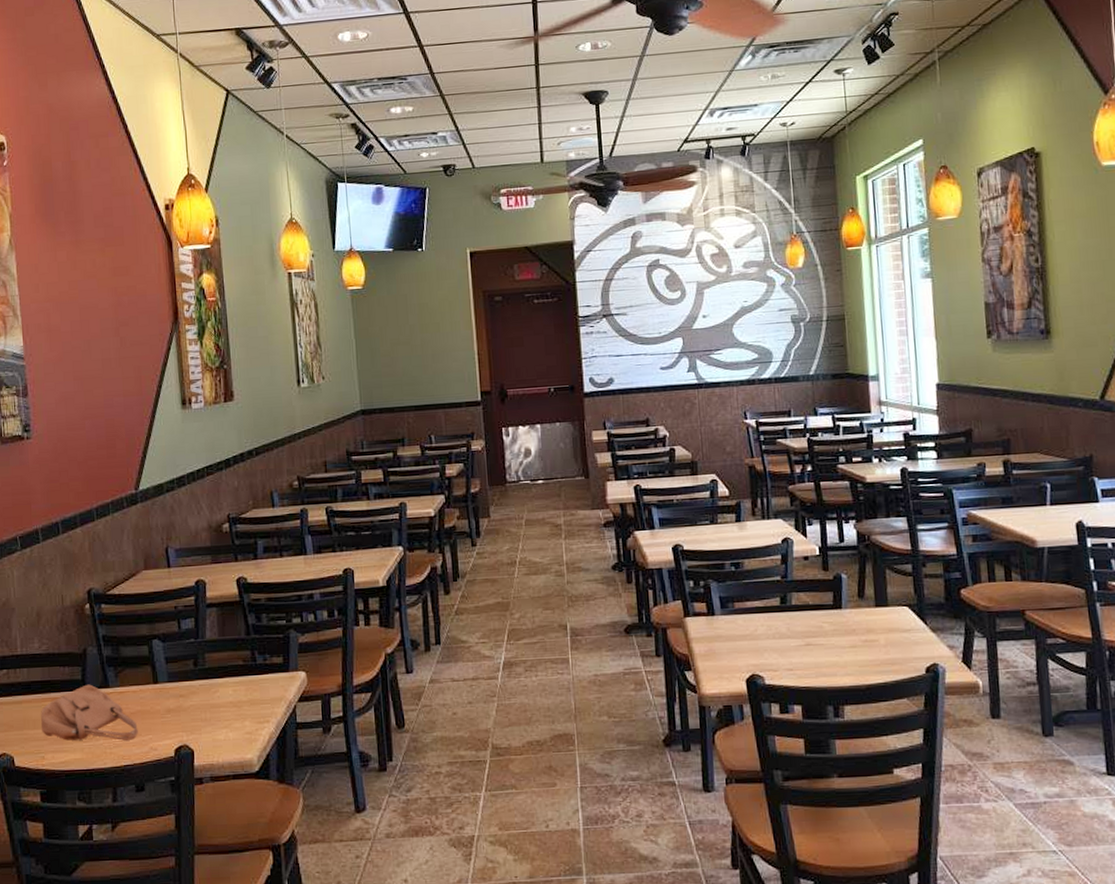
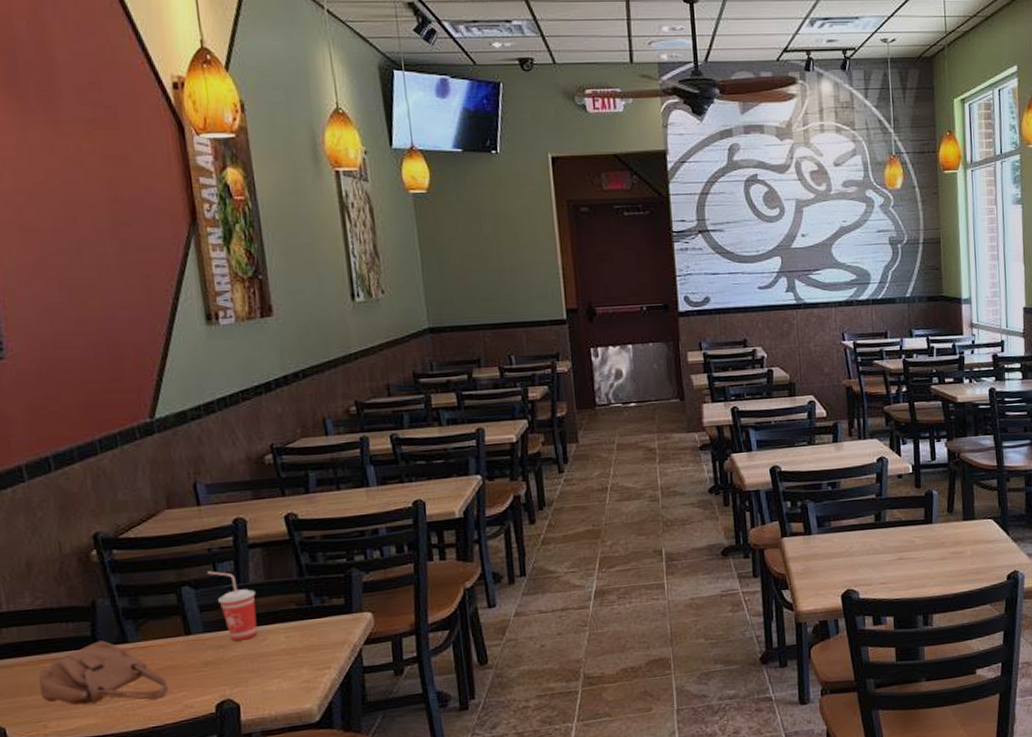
beverage cup: none [173,626,211,692] -> present [207,571,258,641]

